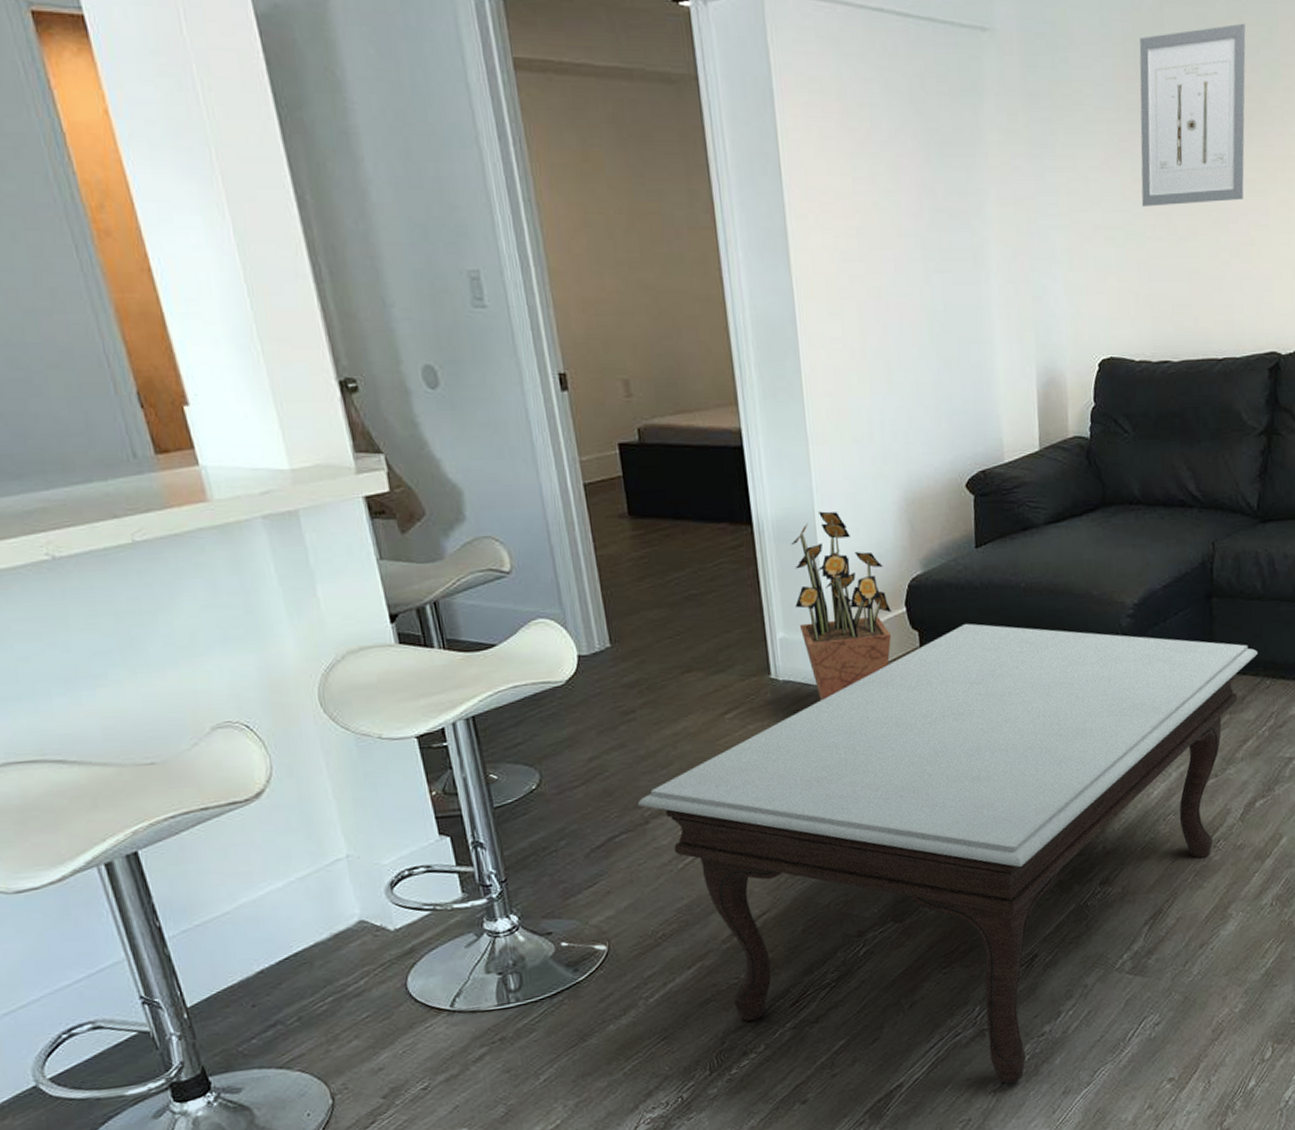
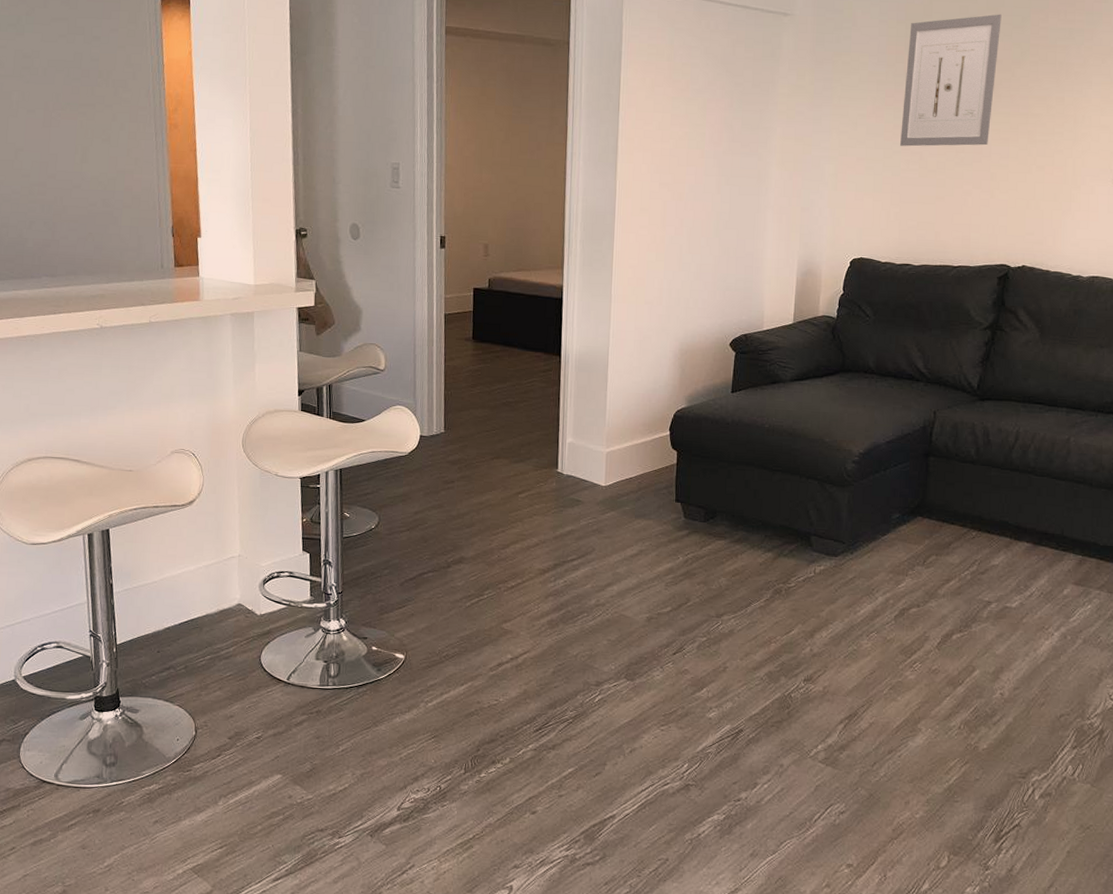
coffee table: present [638,623,1258,1083] -> none [445,450,967,836]
potted plant: present [791,511,891,701] -> none [584,352,658,495]

